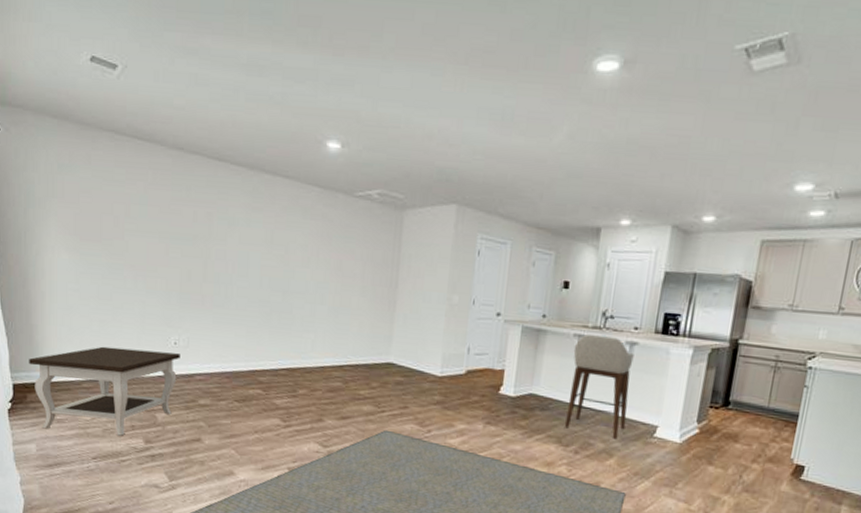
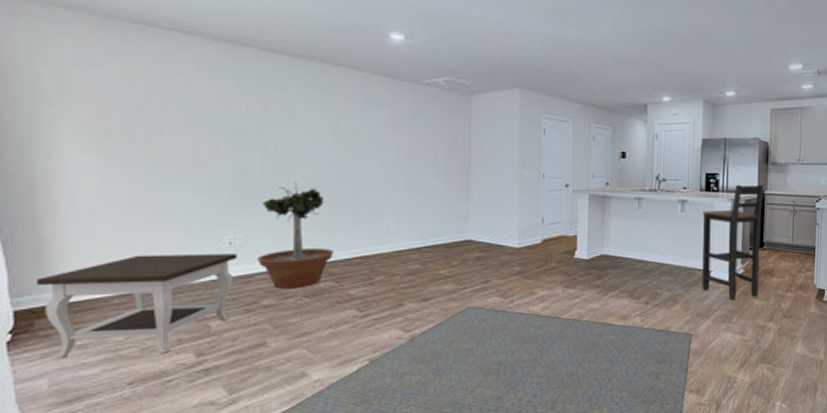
potted tree: none [197,290,263,393] -> present [257,182,334,289]
bar stool: present [565,334,634,439] -> none [635,197,686,287]
bar stool: none [644,329,739,464] -> present [702,184,764,300]

